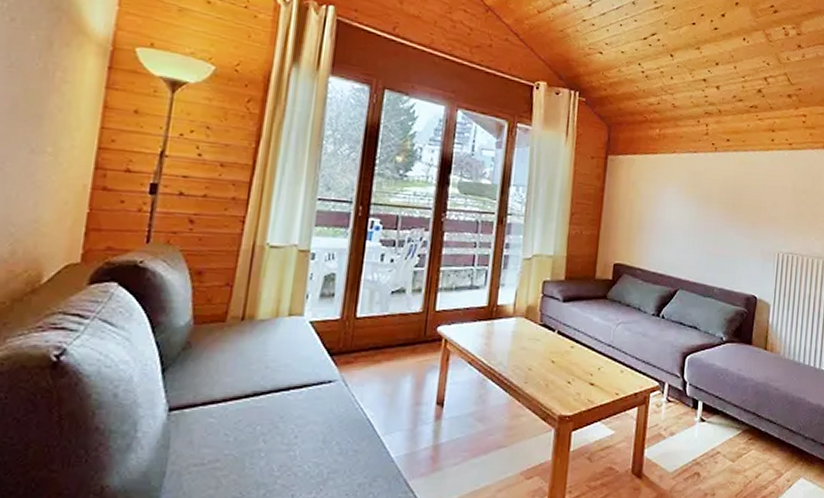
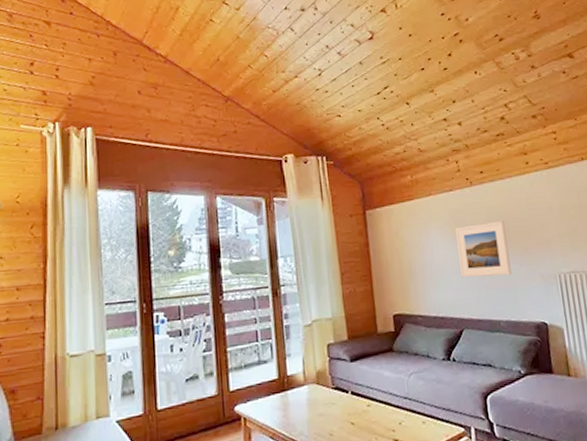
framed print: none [687,189,739,246] -> present [455,220,512,278]

